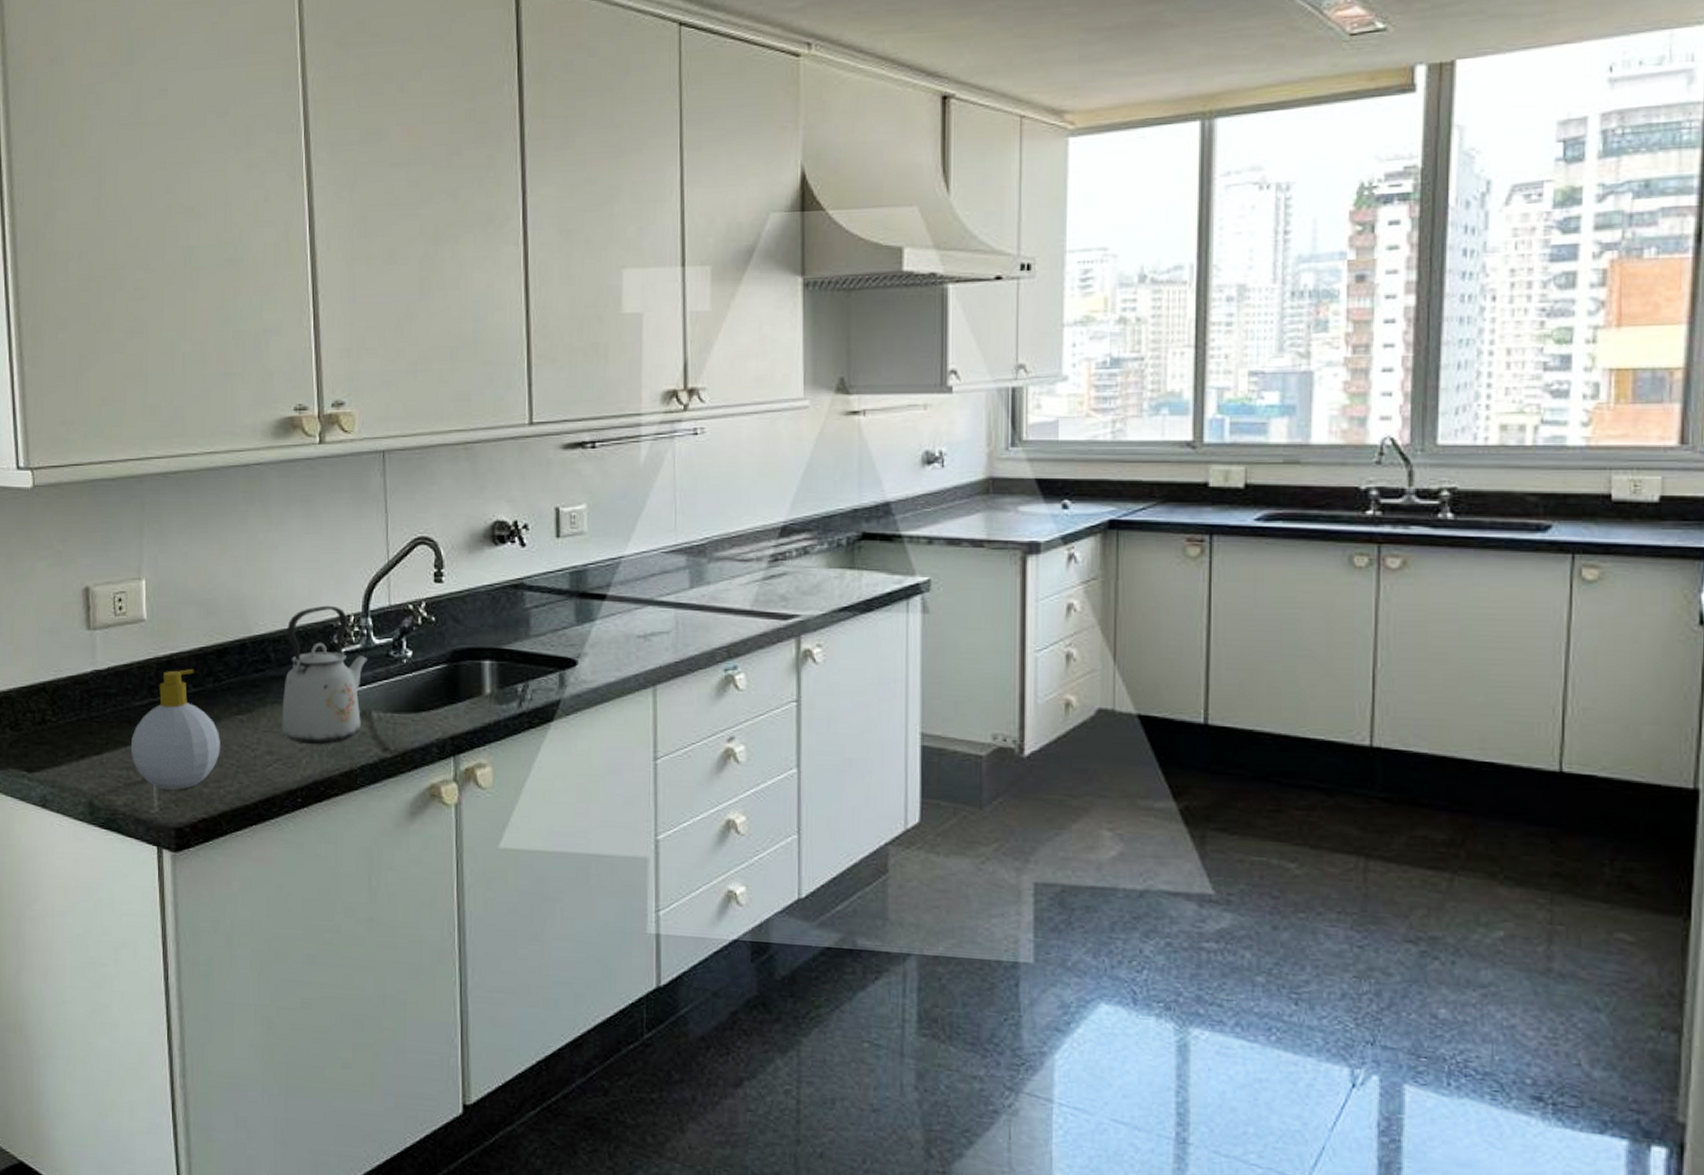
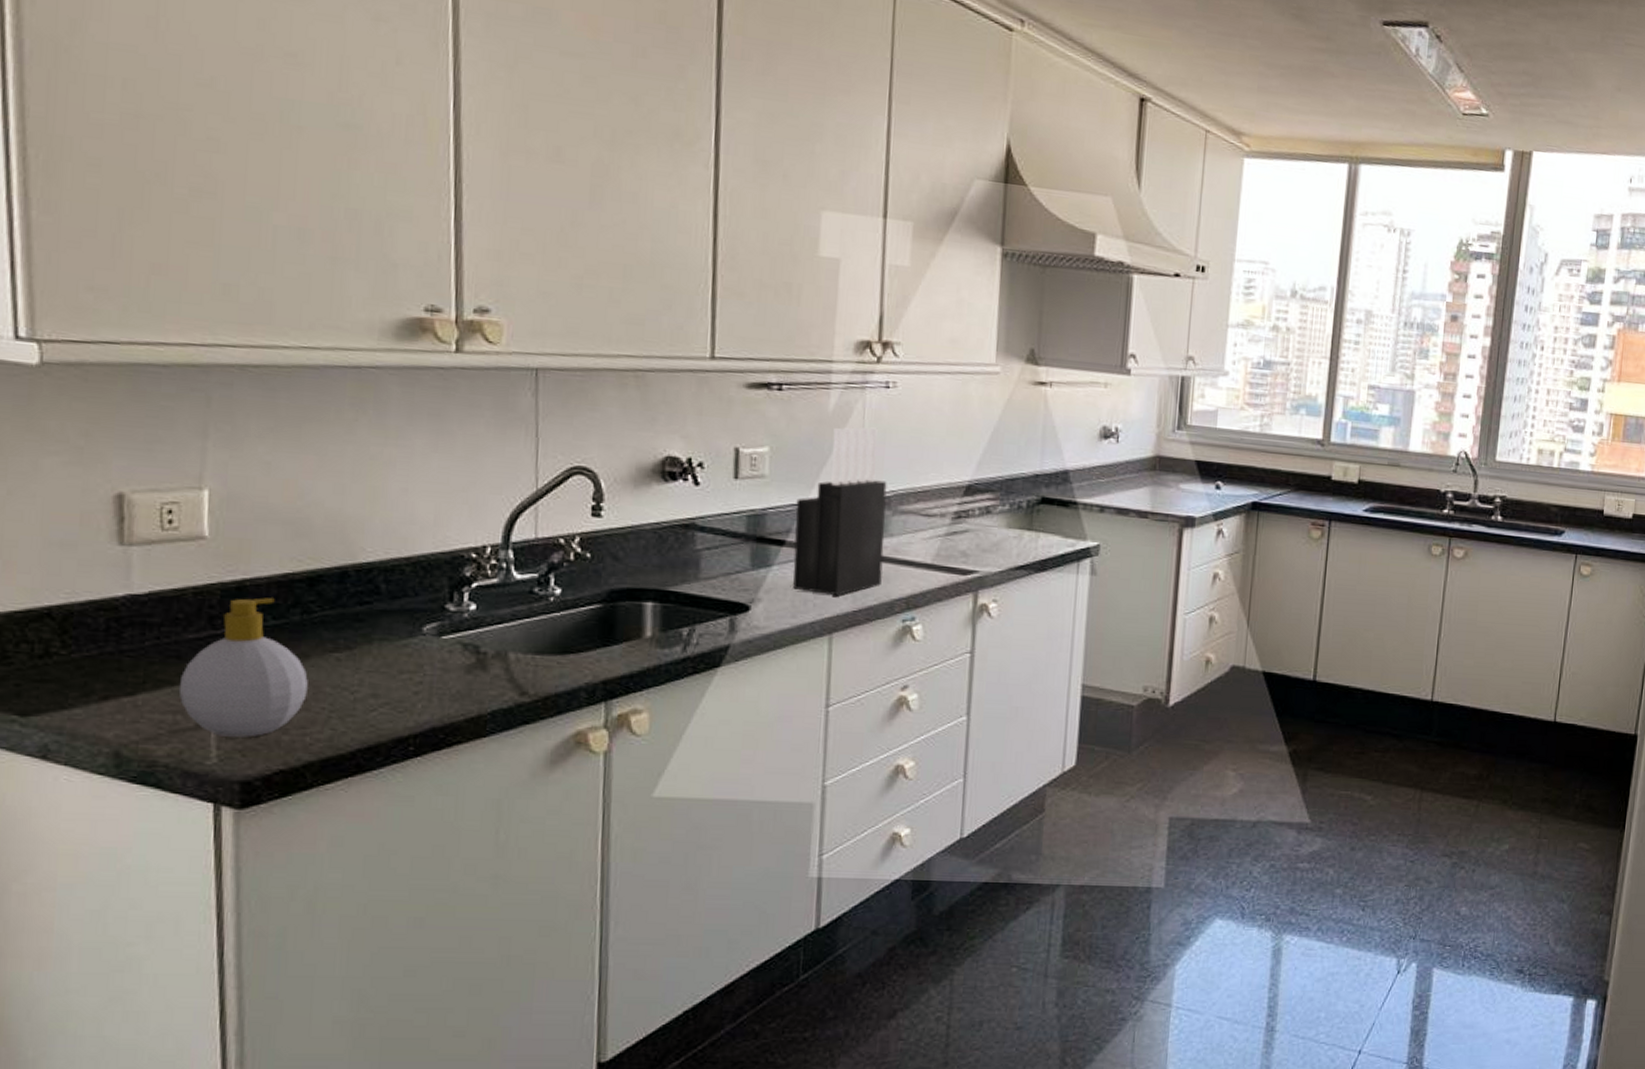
kettle: present [281,605,367,744] -> none [391,533,506,687]
knife block: none [614,476,702,648] -> present [793,427,887,596]

